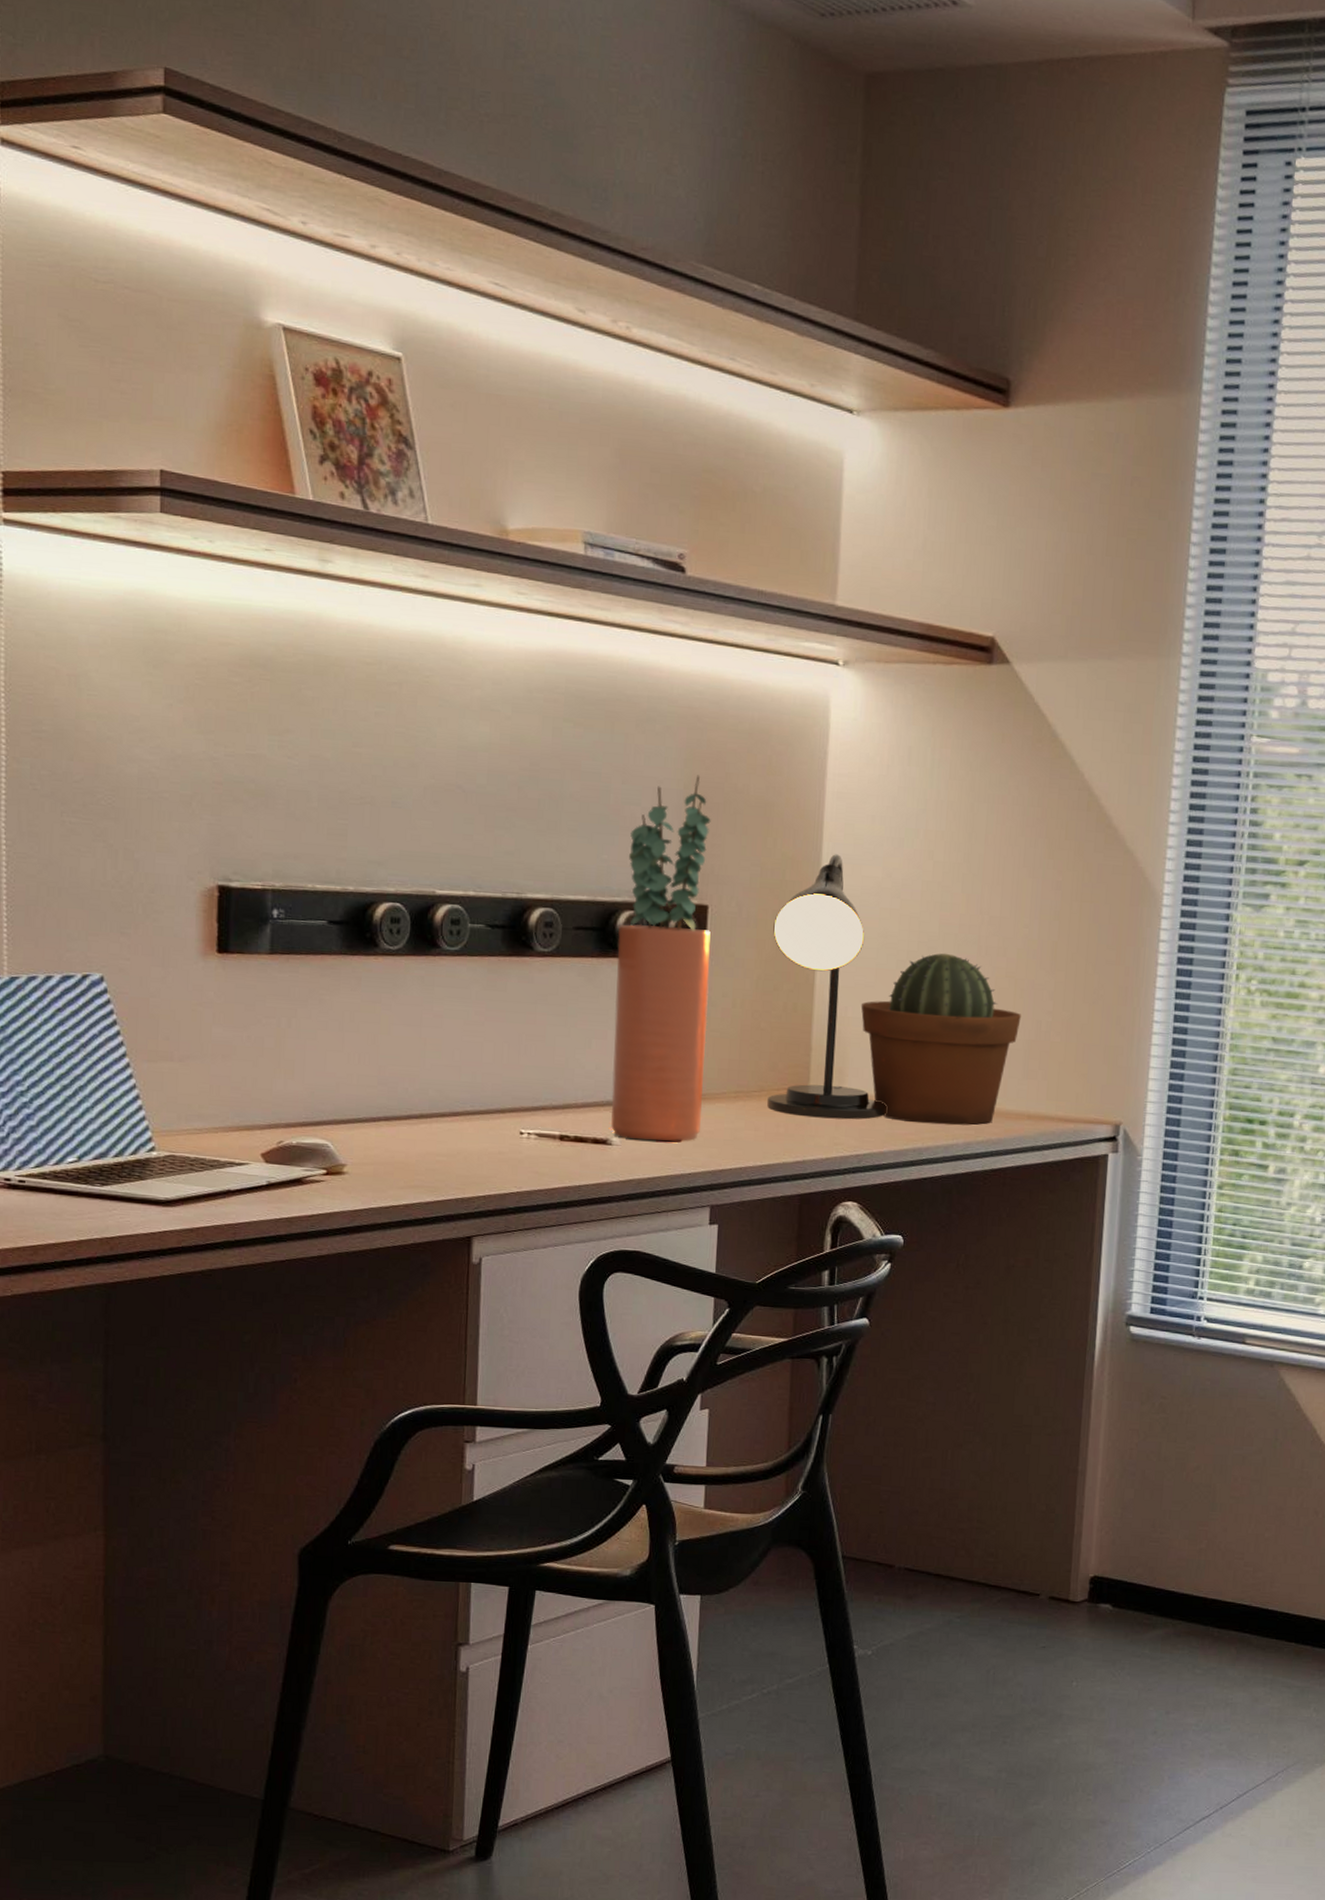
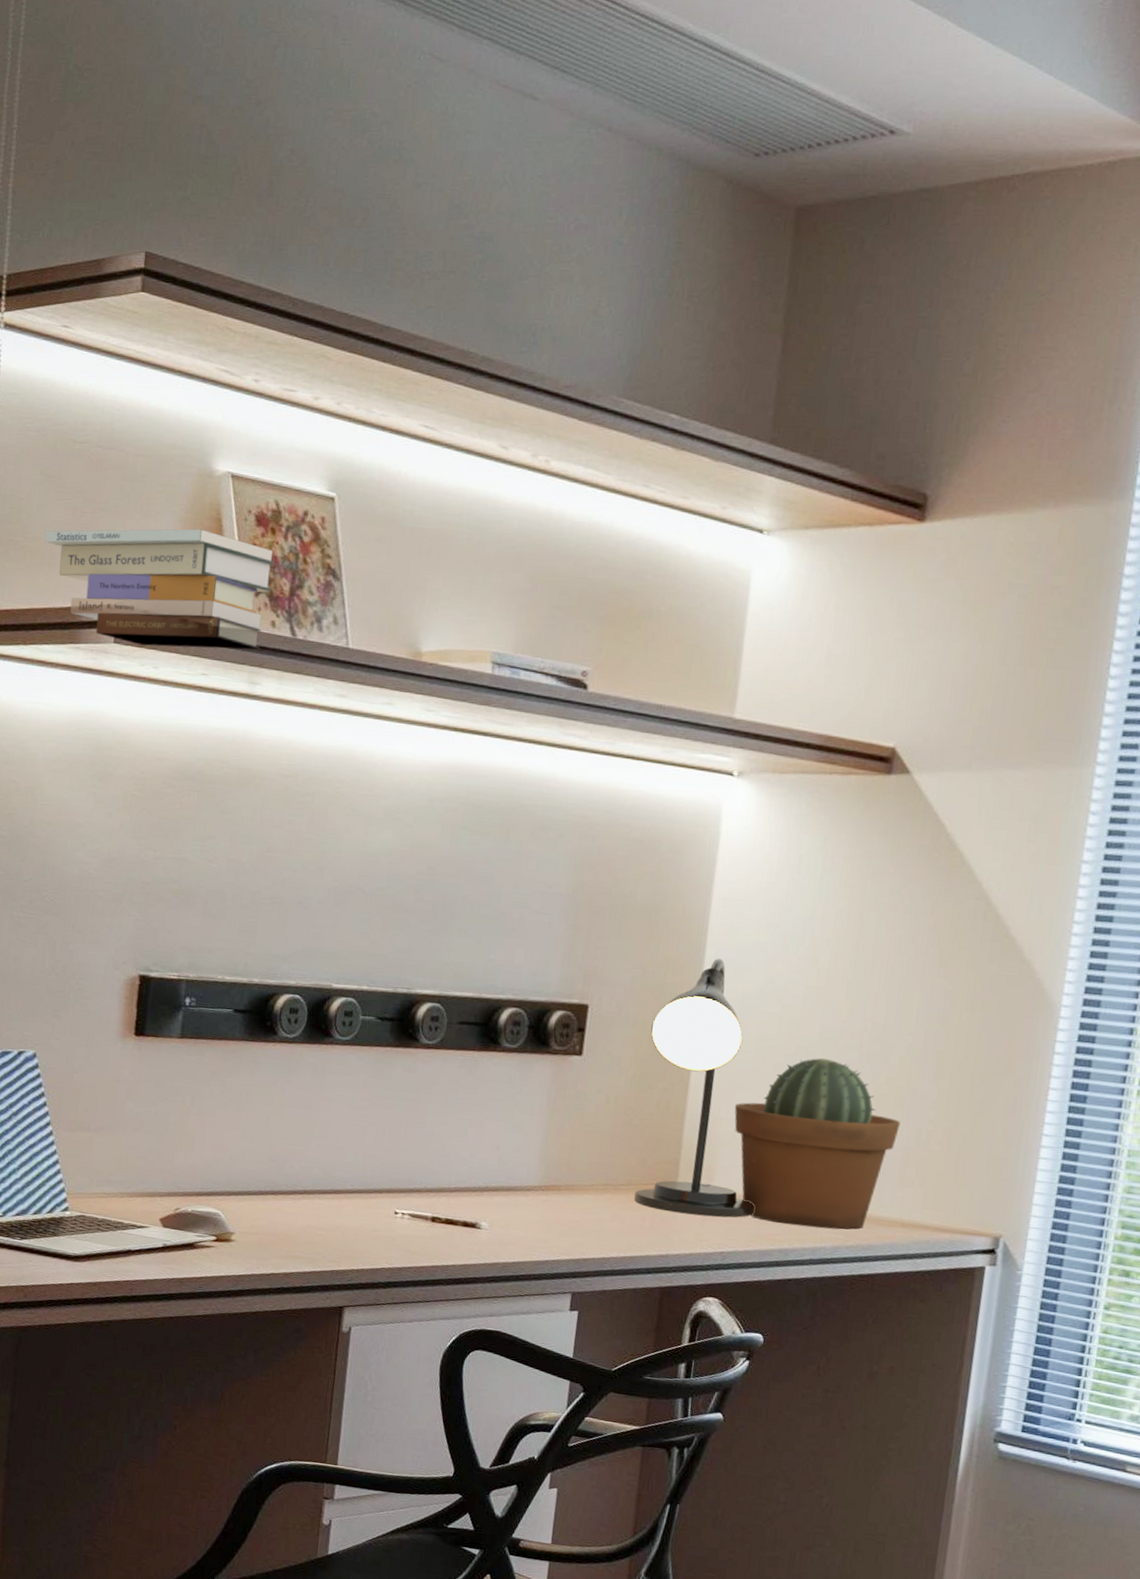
books: none [69,382,338,524] -> present [45,528,274,650]
vase: present [611,775,712,1142] -> none [481,880,597,1230]

